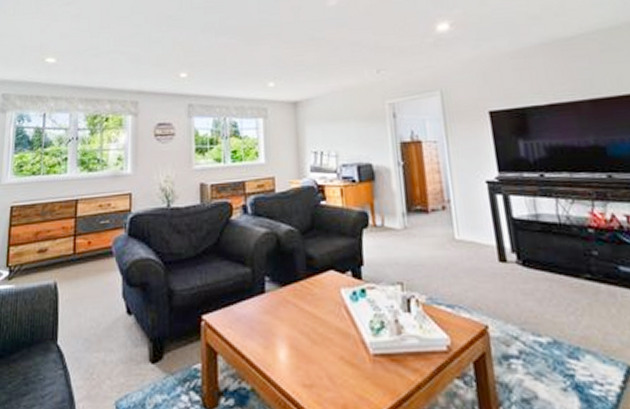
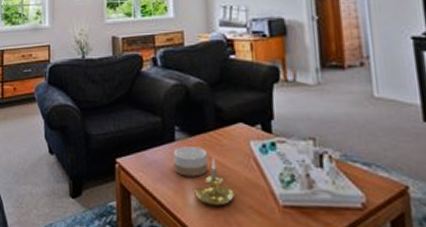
bowl: none [263,298,300,330] -> present [173,146,209,177]
candle holder: none [282,308,327,360] -> present [191,157,236,206]

